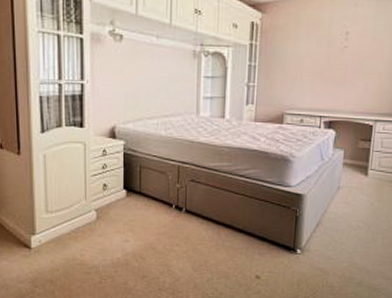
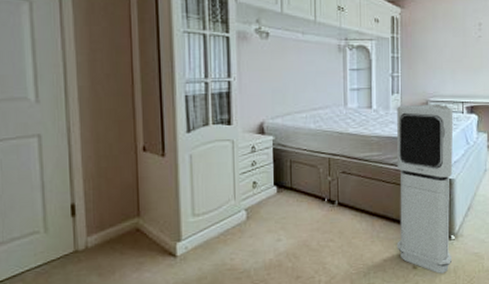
air purifier: none [241,116,310,285] -> present [396,103,454,274]

